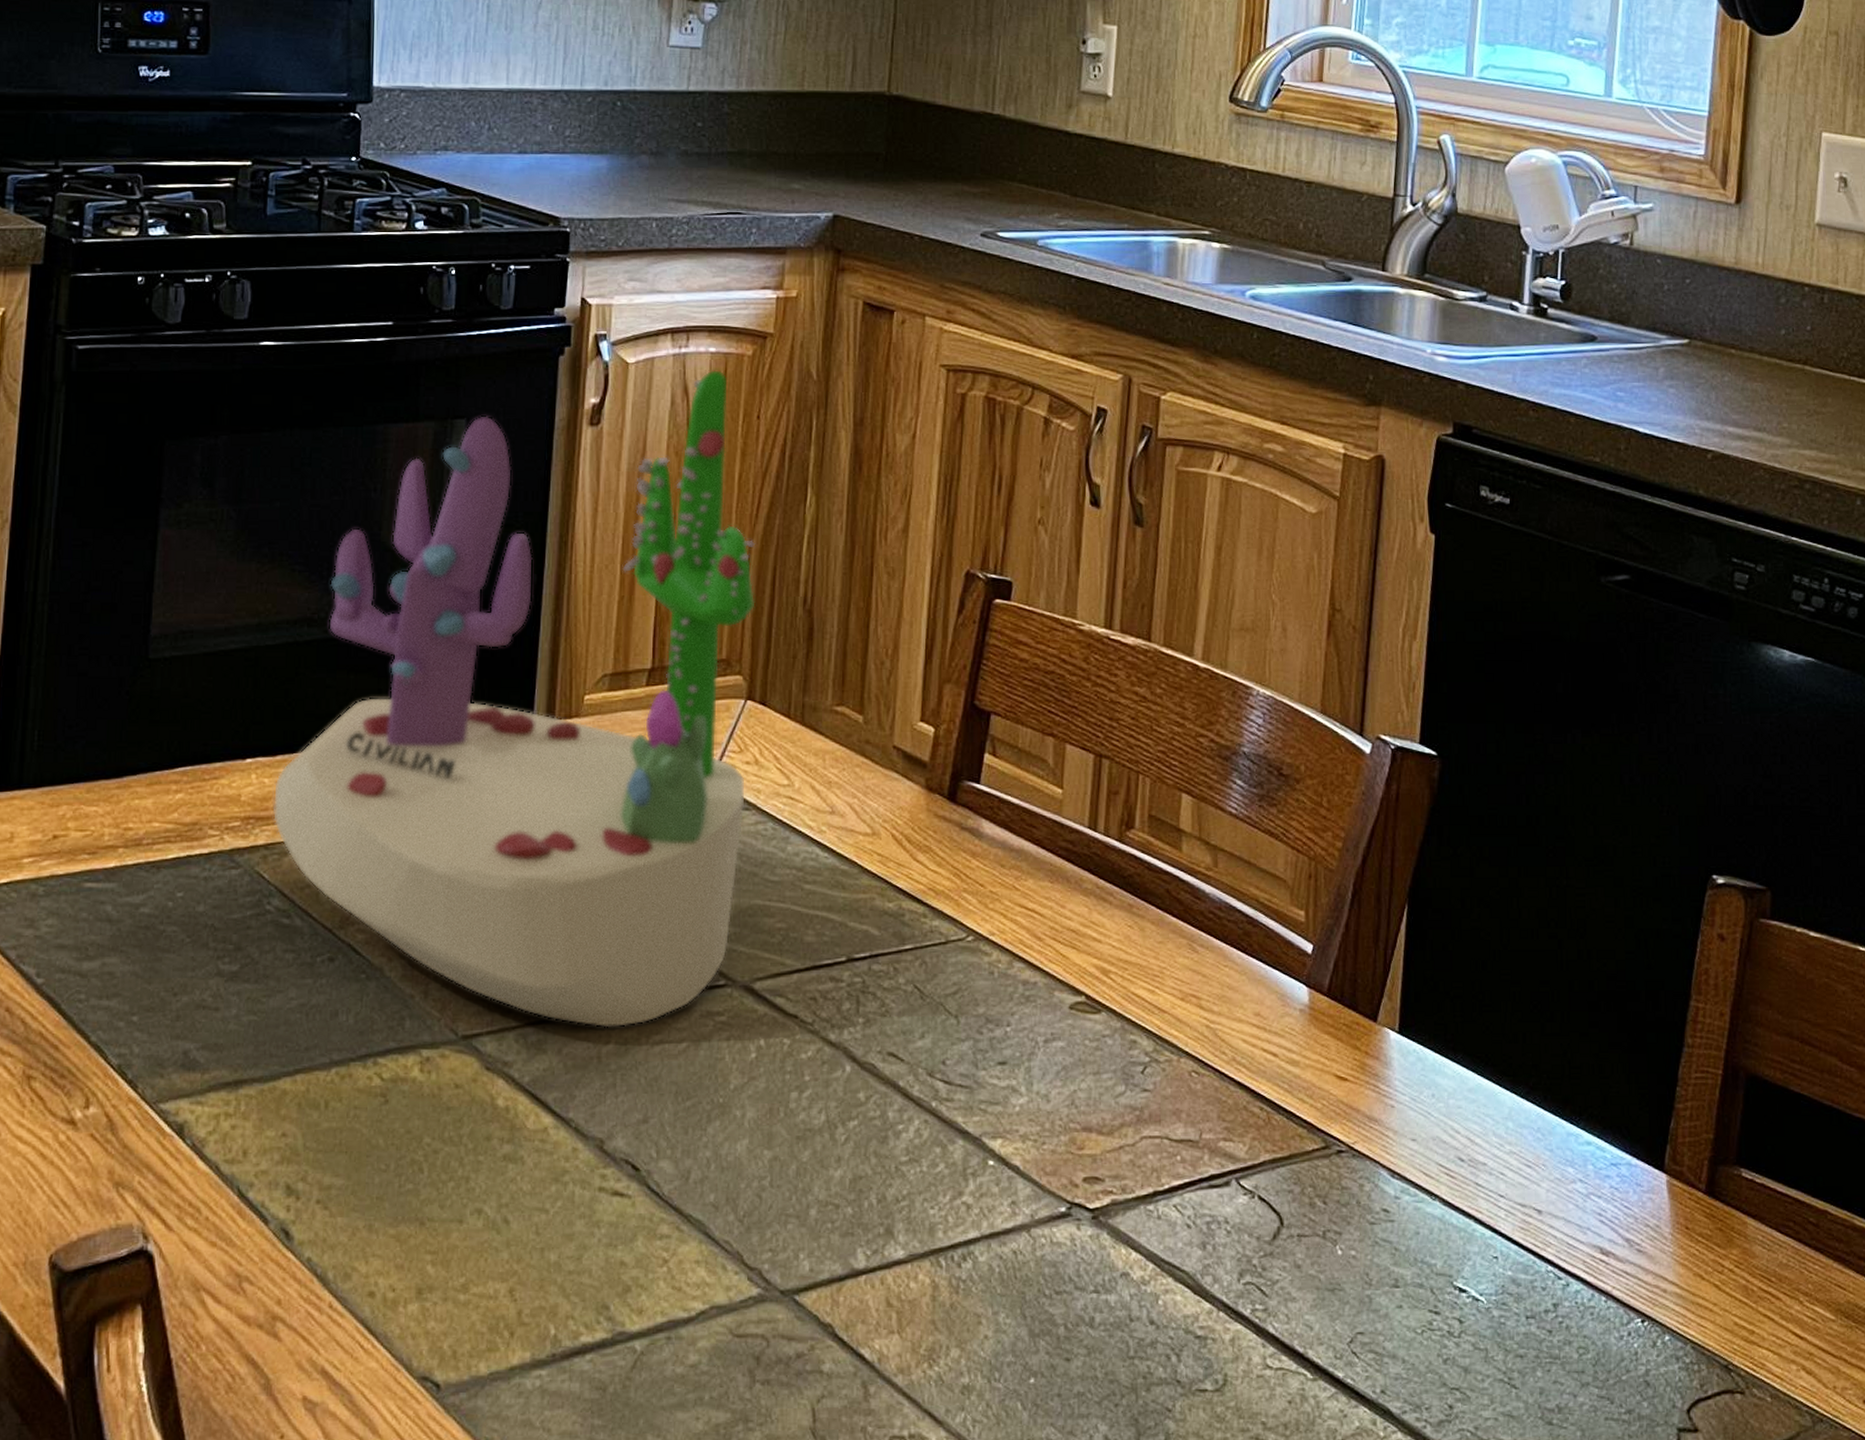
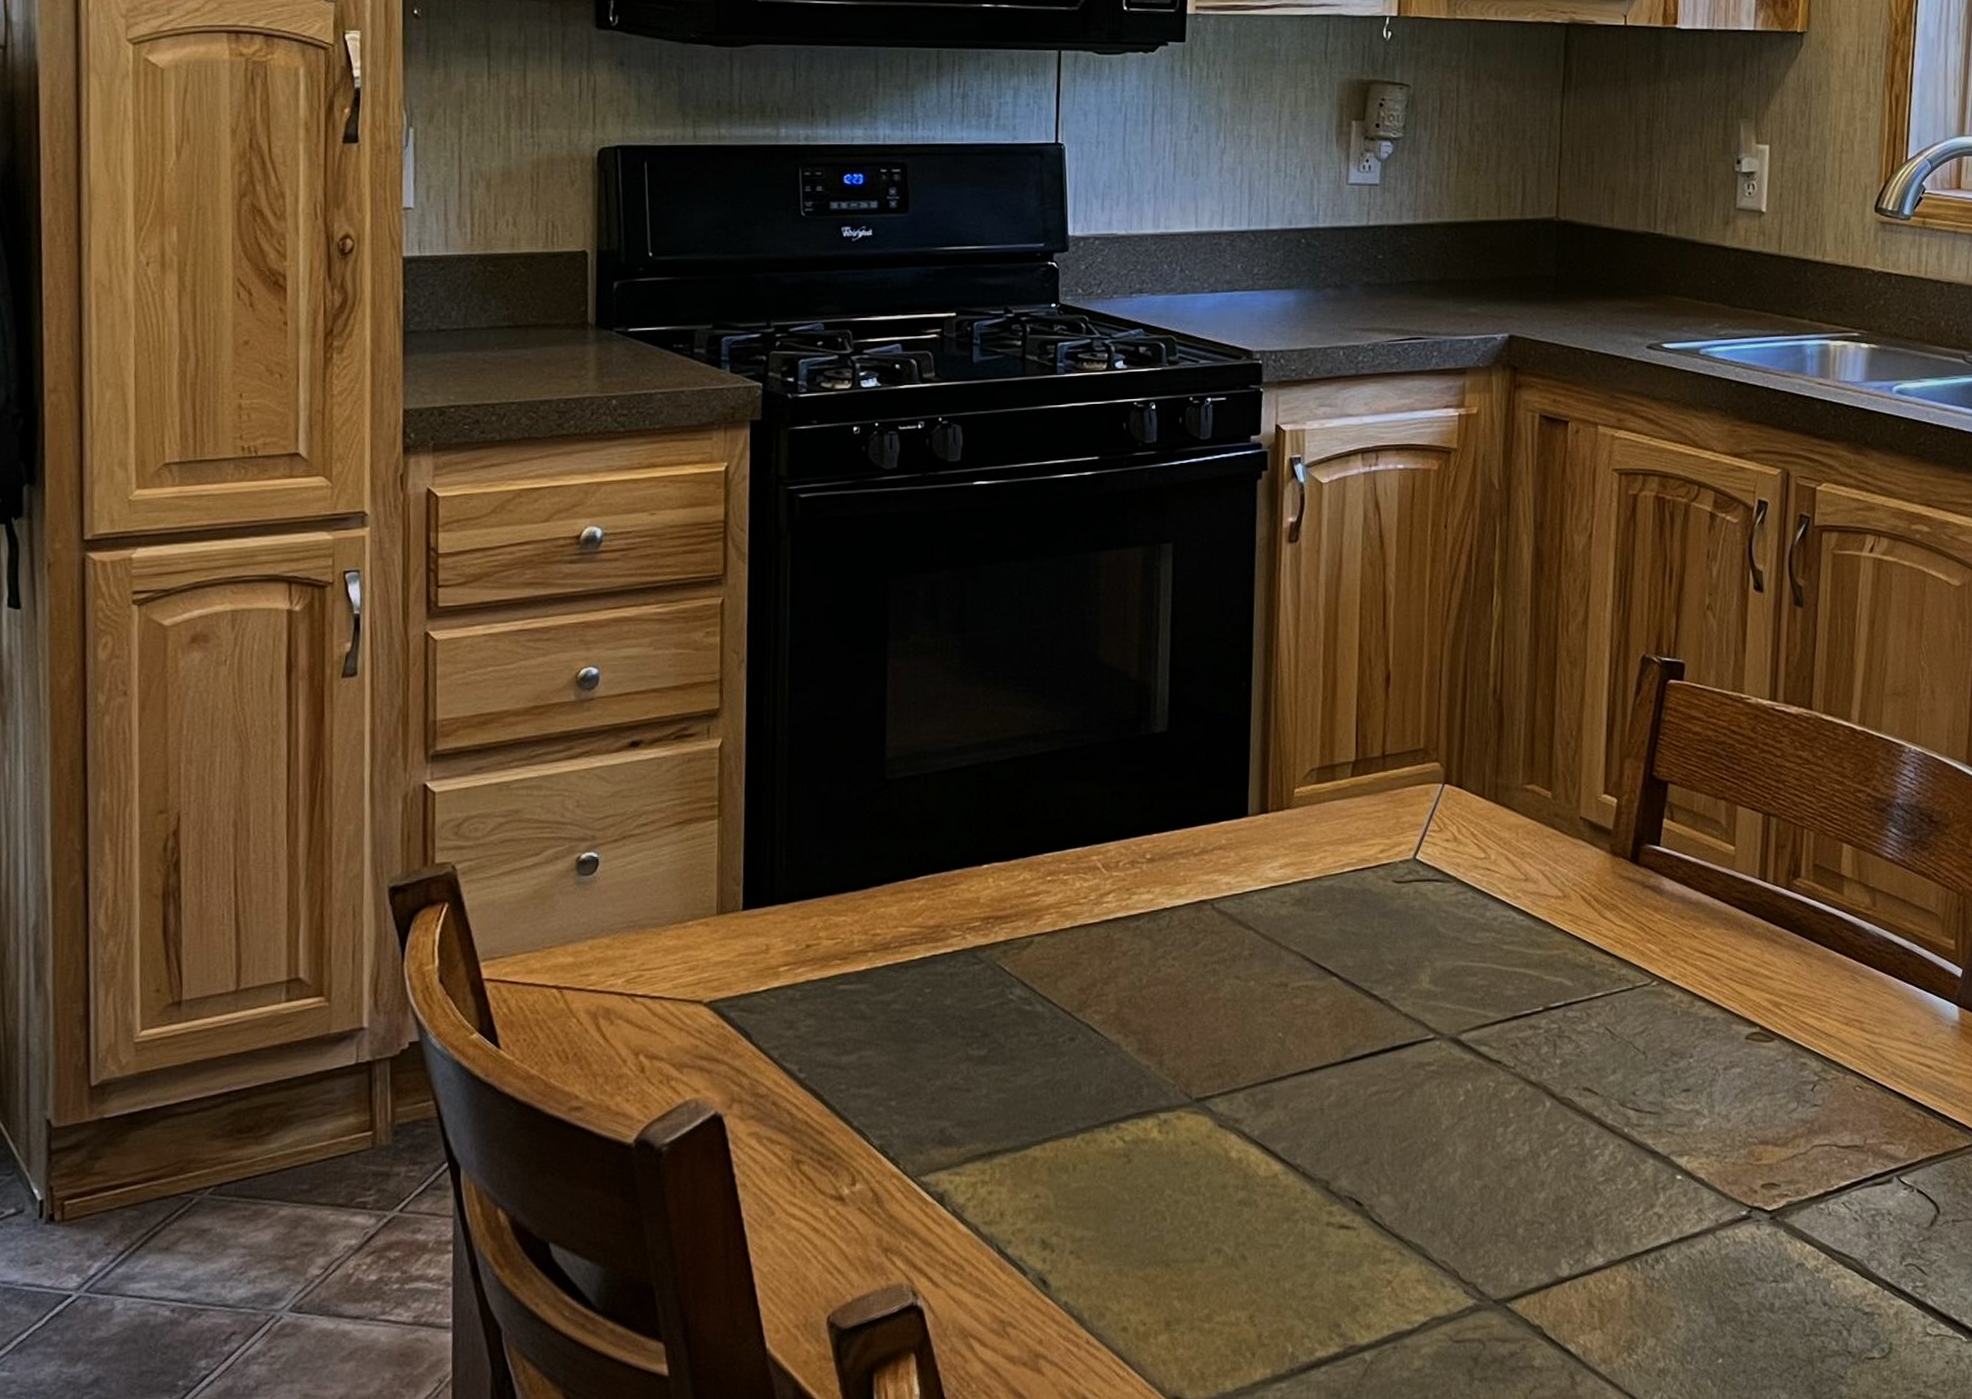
succulent planter: present [272,369,756,1028] -> none [1009,484,1449,1084]

